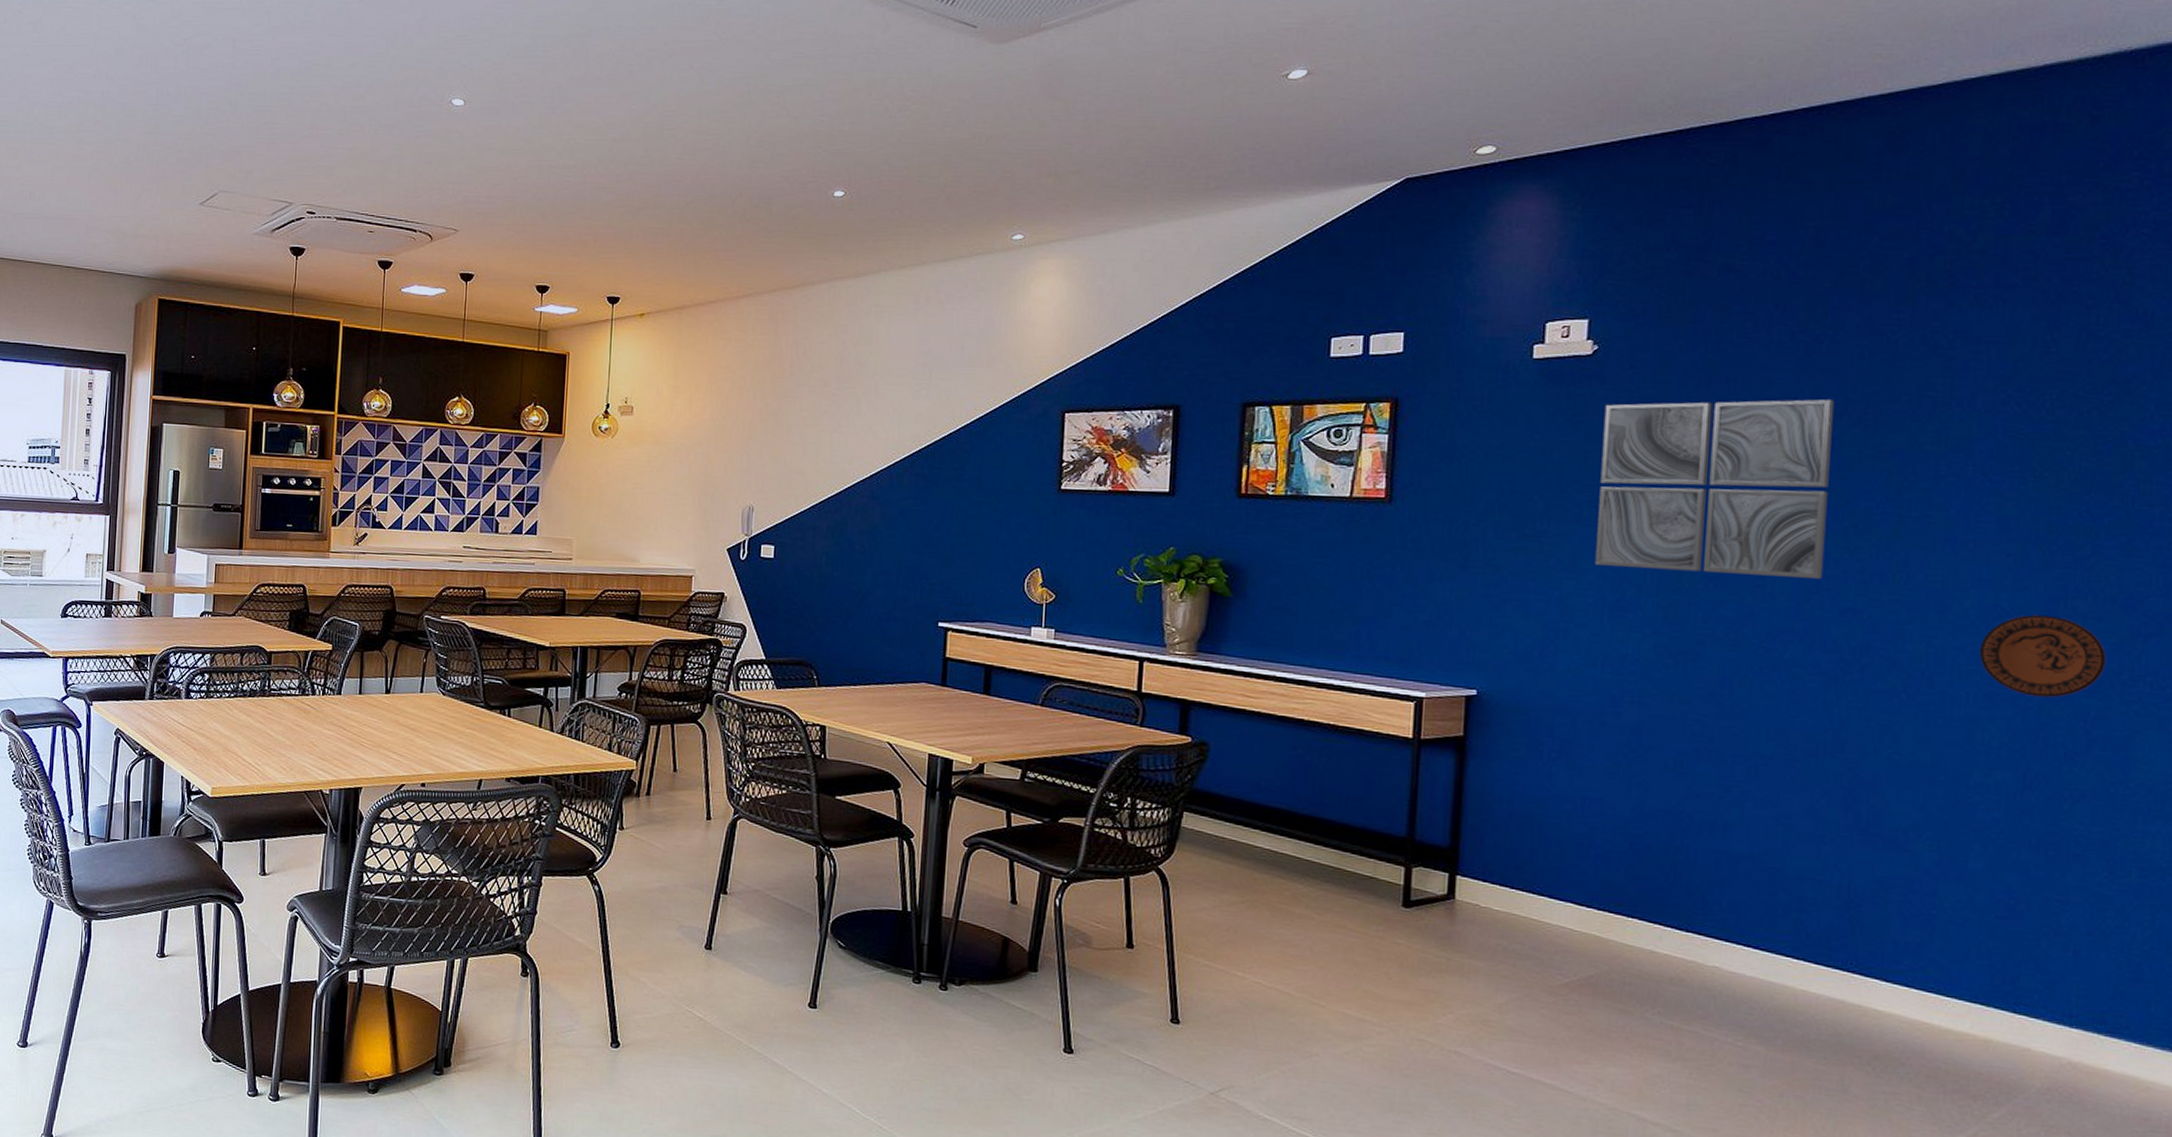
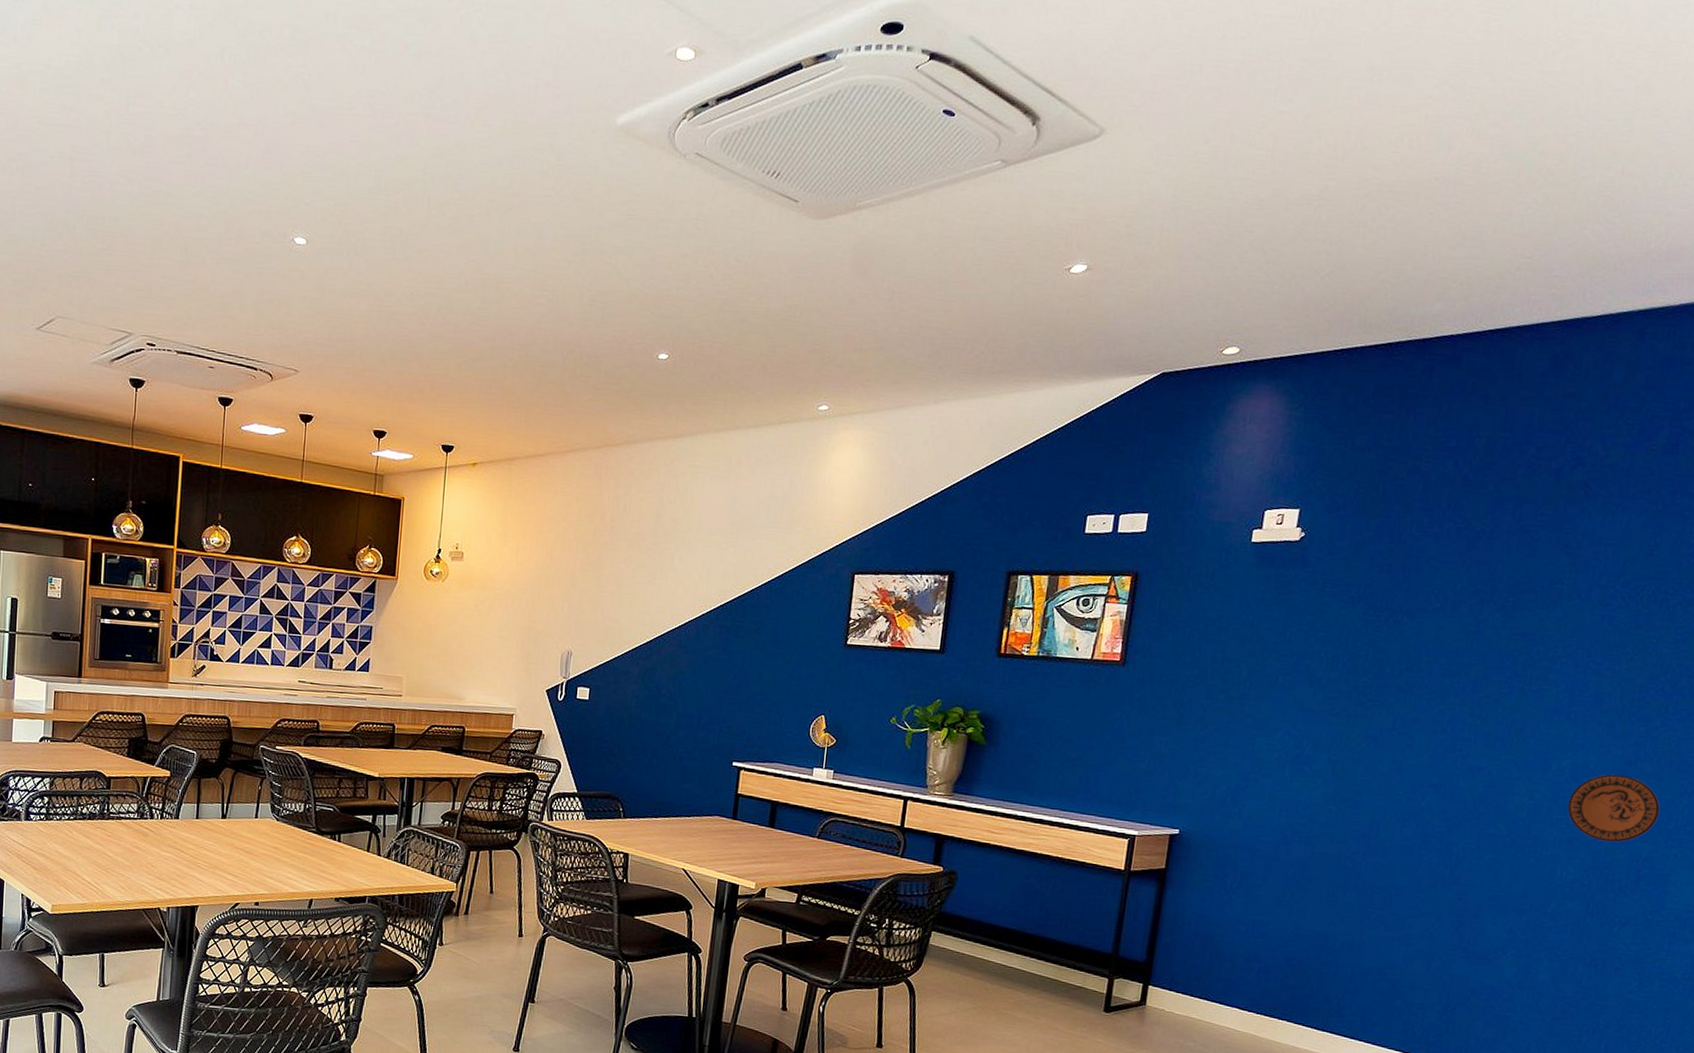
wall art: present [1595,399,1835,579] -> none [1284,585,1485,741]

